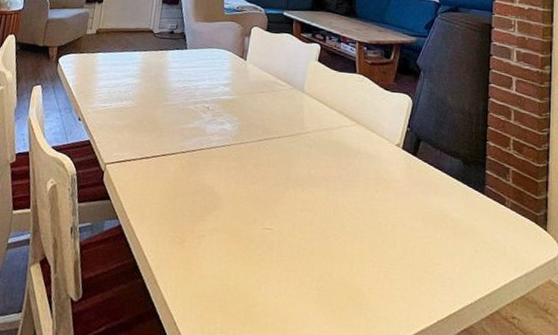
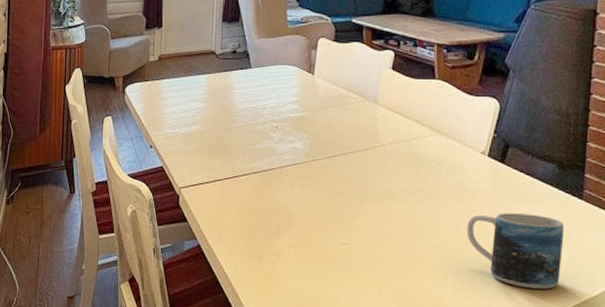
mug: none [383,204,469,282] -> present [466,213,564,289]

